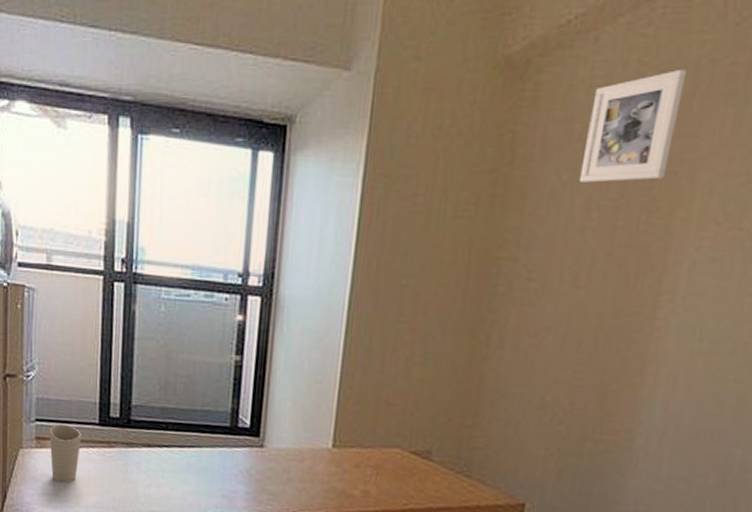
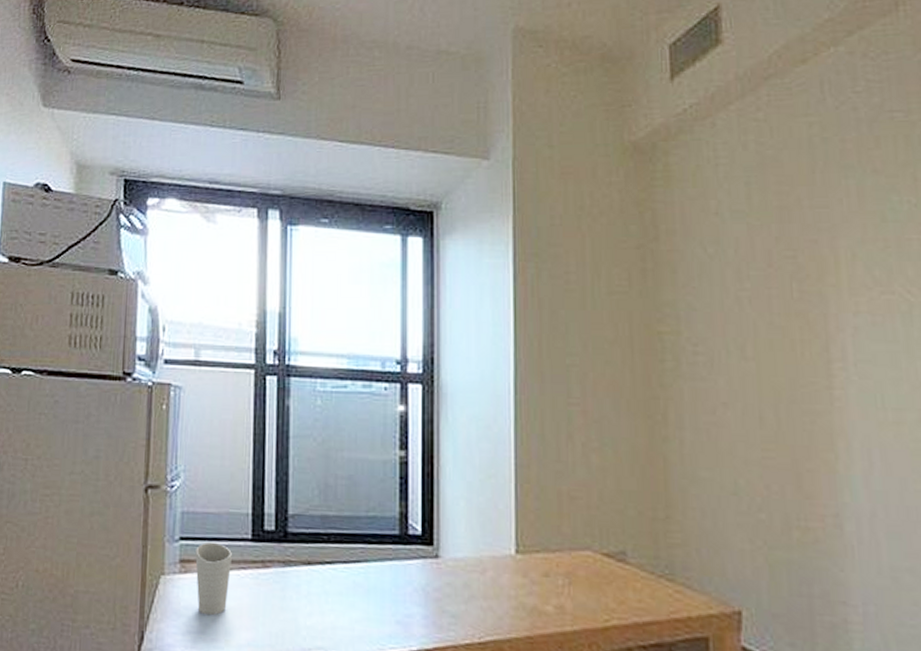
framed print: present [578,68,687,183] -> none [721,147,806,254]

